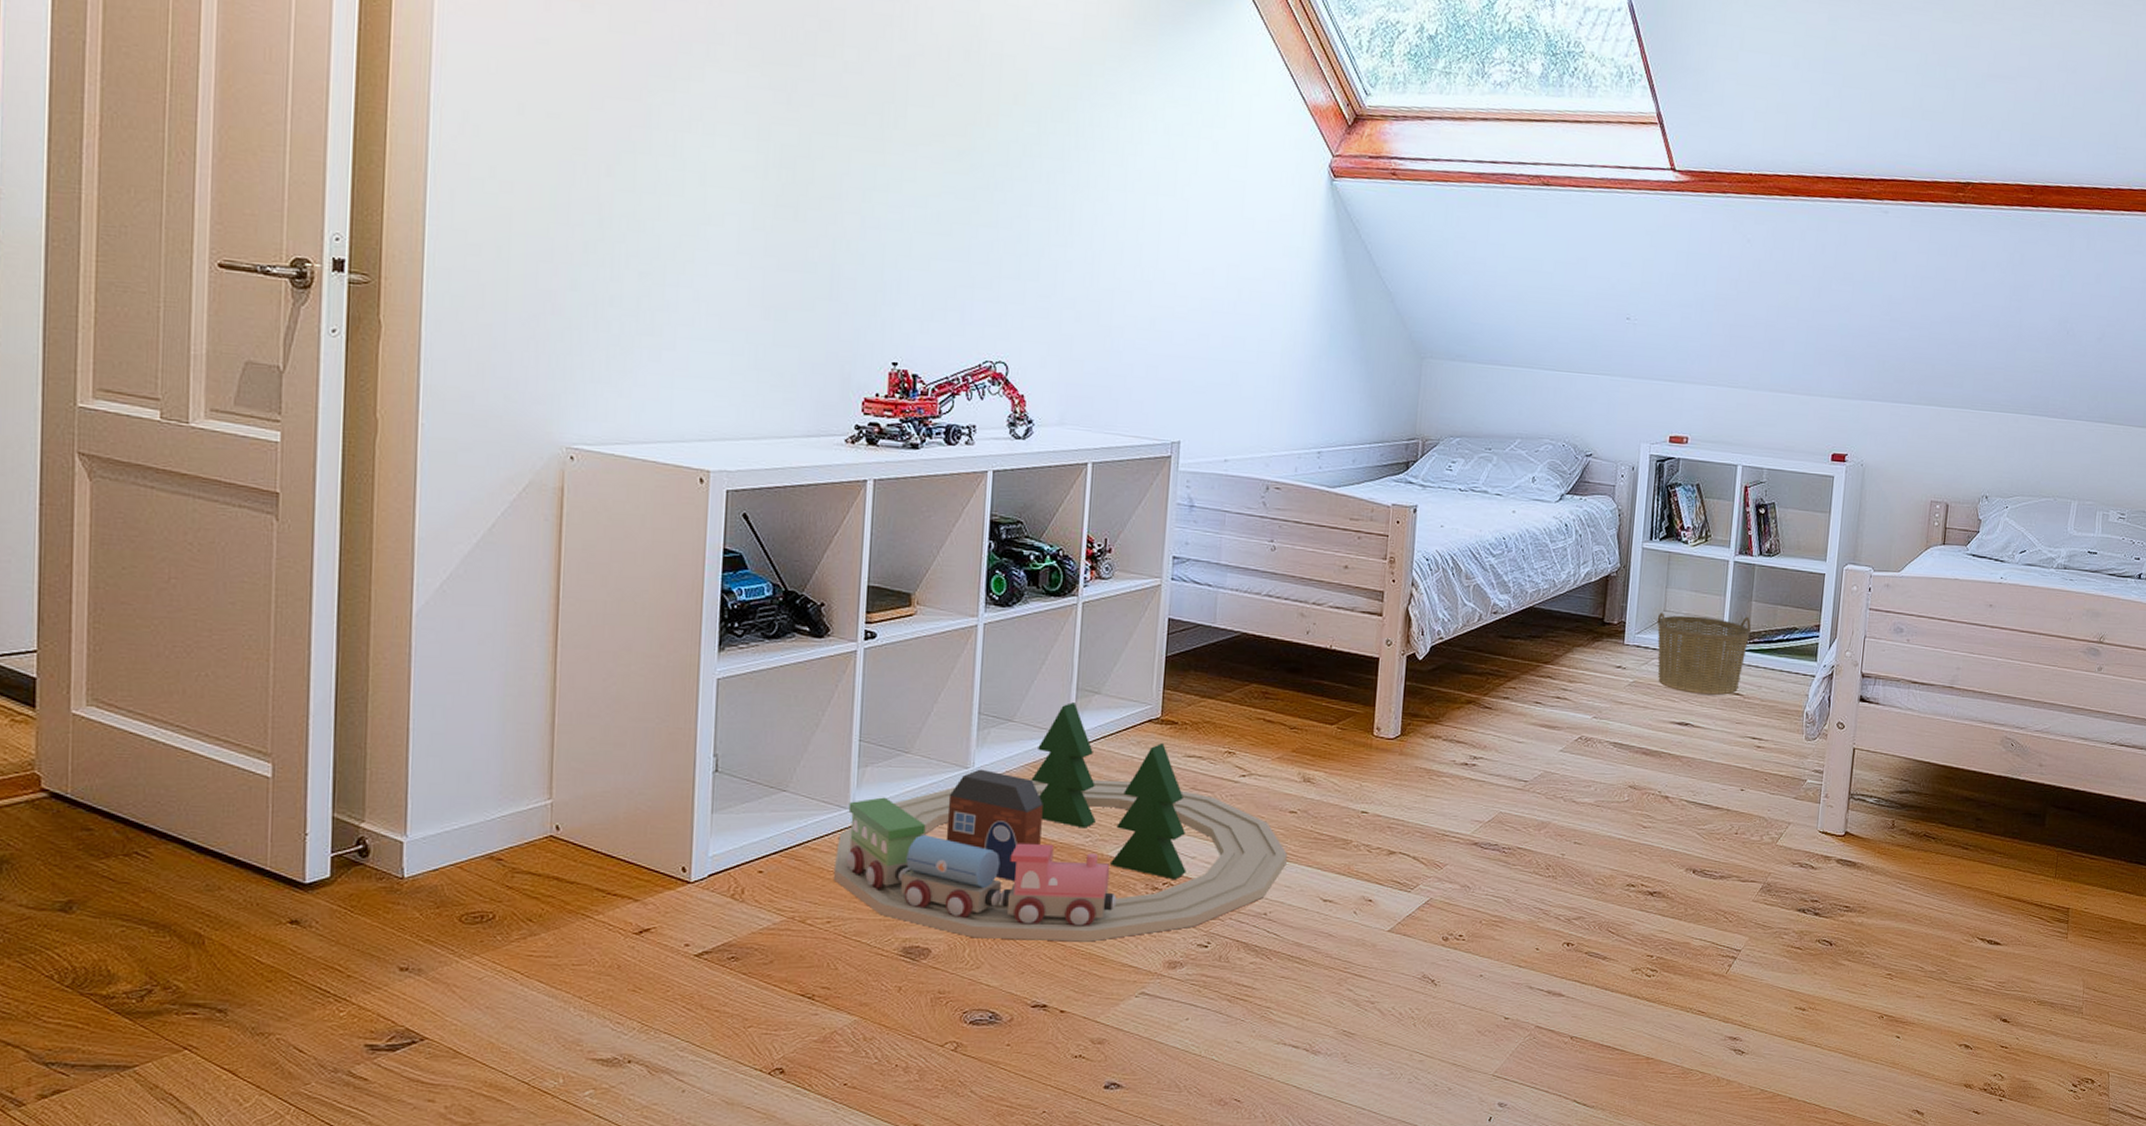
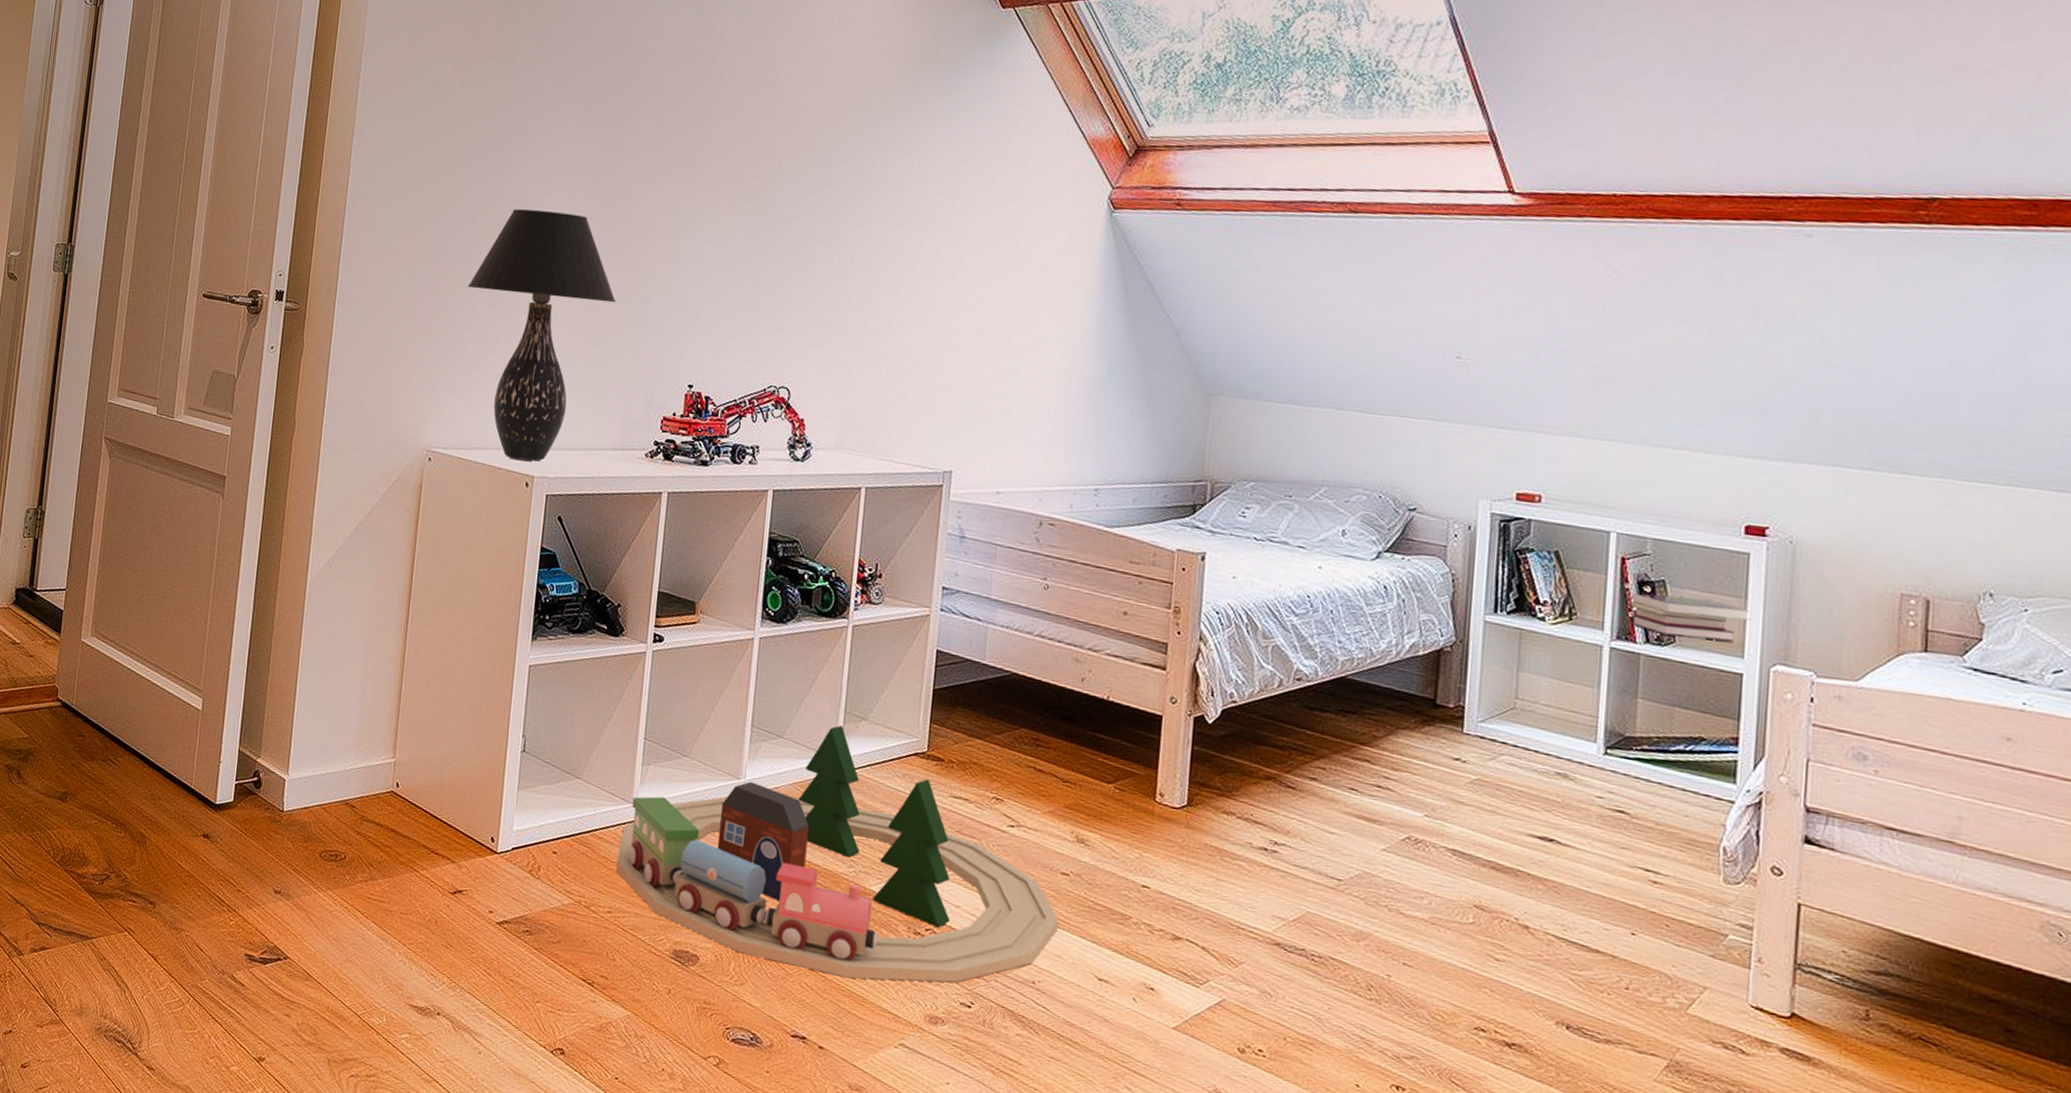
table lamp: none [607,162,800,454] -> present [467,209,616,461]
basket: present [1657,612,1751,696] -> none [1506,699,1637,811]
books: none [1748,514,1832,549] -> present [1628,591,1751,642]

